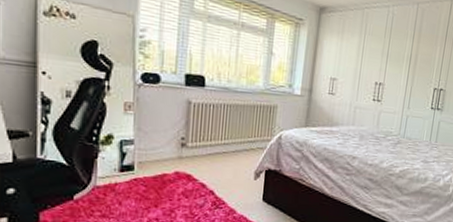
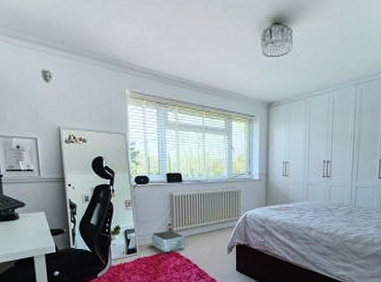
storage bin: none [156,145,201,173] -> present [151,230,185,252]

